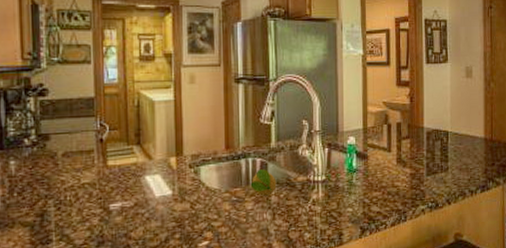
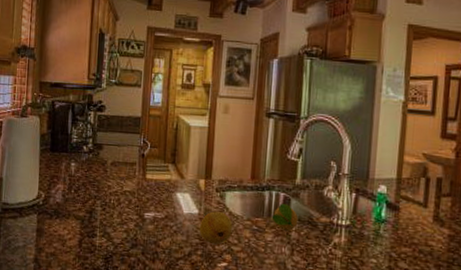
fruit: none [174,188,211,224] -> present [199,211,233,244]

